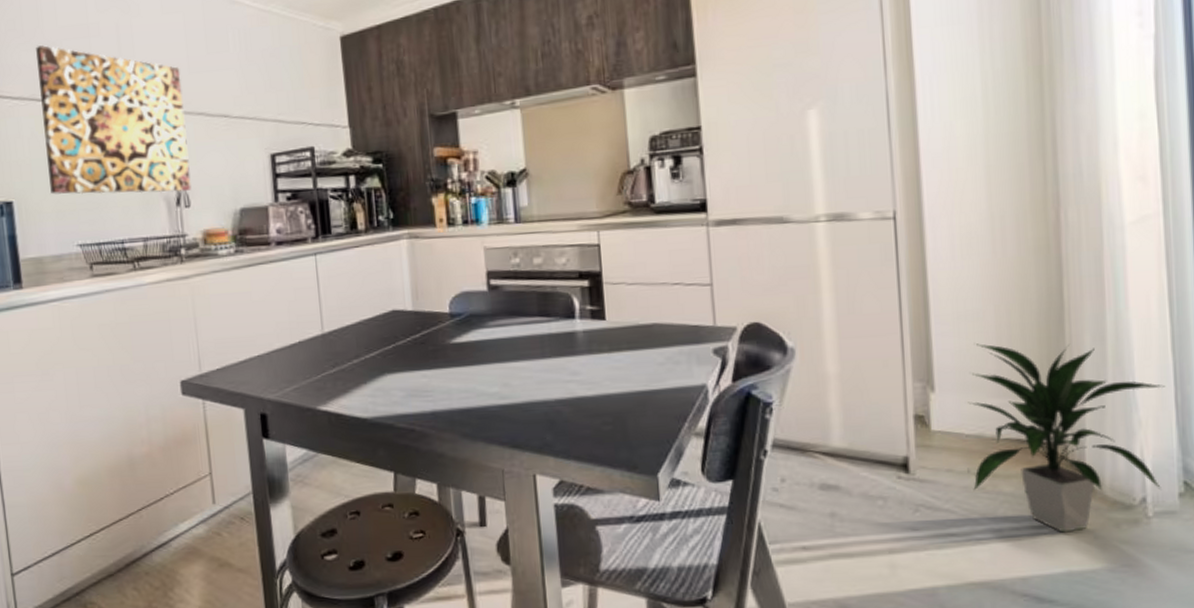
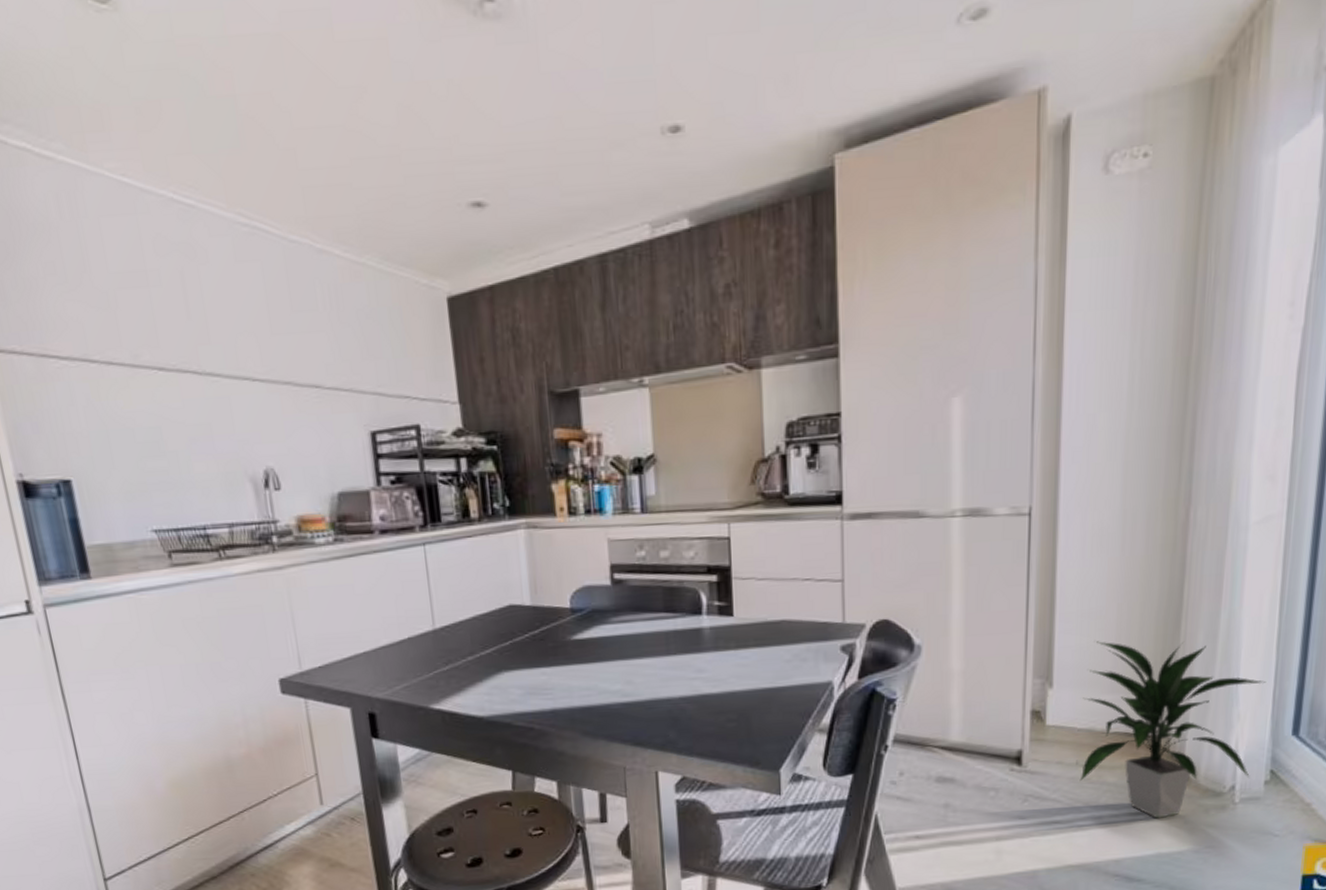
wall art: present [36,45,192,195] -> none [84,295,281,473]

